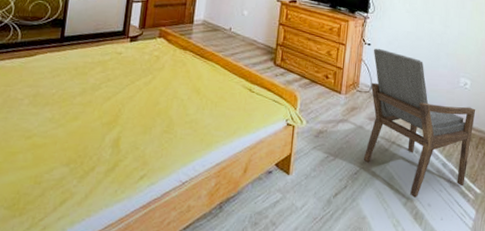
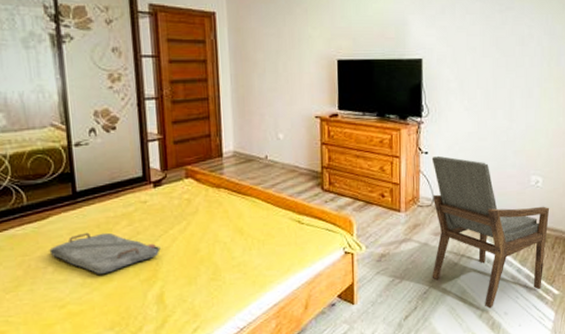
serving tray: none [29,73,125,114] -> present [49,232,160,275]

